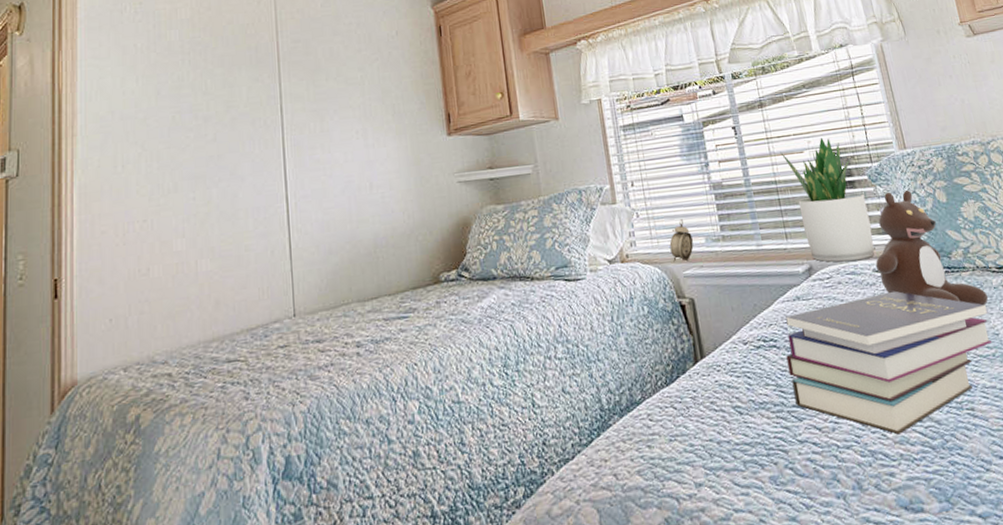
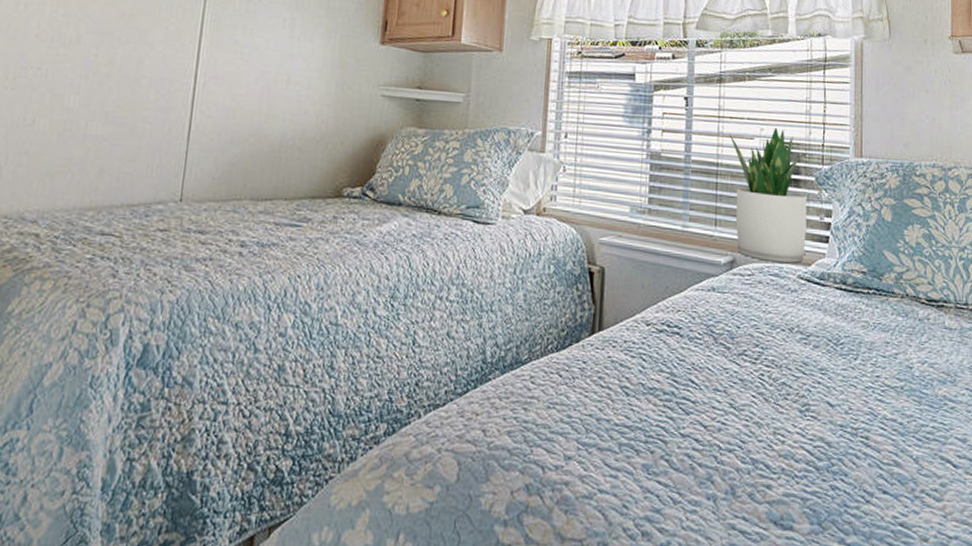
alarm clock: present [669,219,694,262] -> none [591,183,617,227]
books: present [786,290,993,435] -> none [686,301,906,448]
stuffed animal: present [875,190,989,306] -> none [801,198,911,336]

